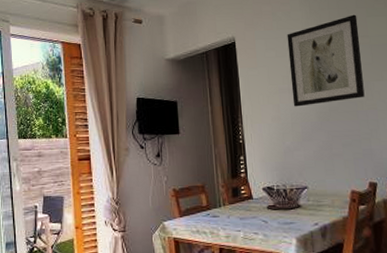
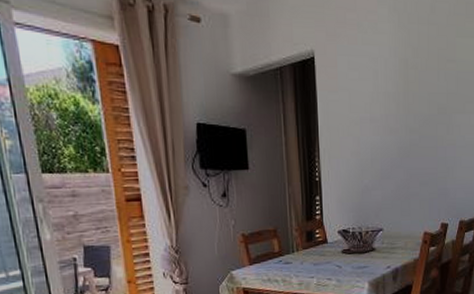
wall art: present [287,14,365,107] -> none [372,33,447,140]

